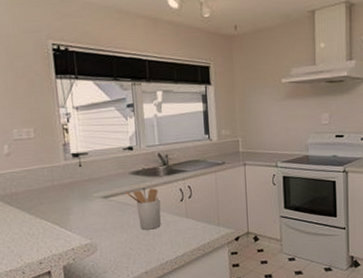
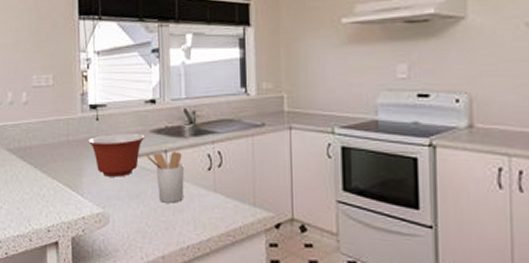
mixing bowl: none [73,175,125,213] -> present [88,133,145,177]

